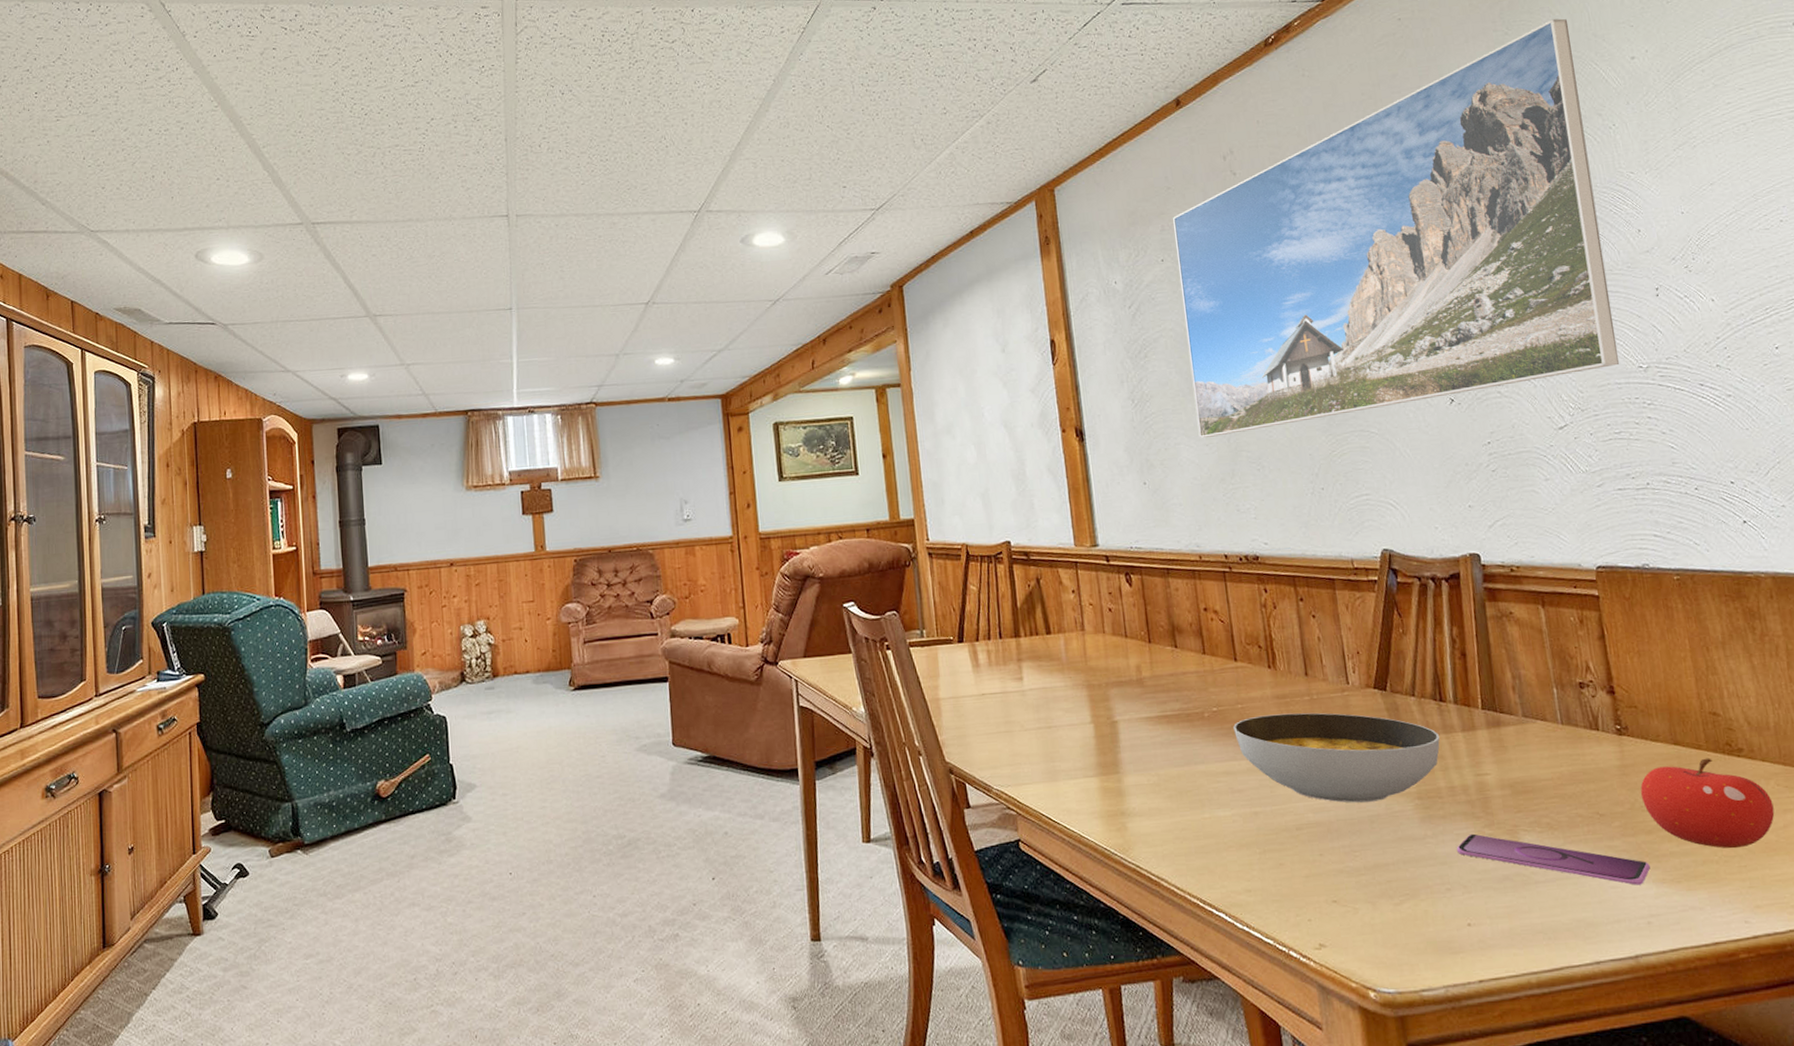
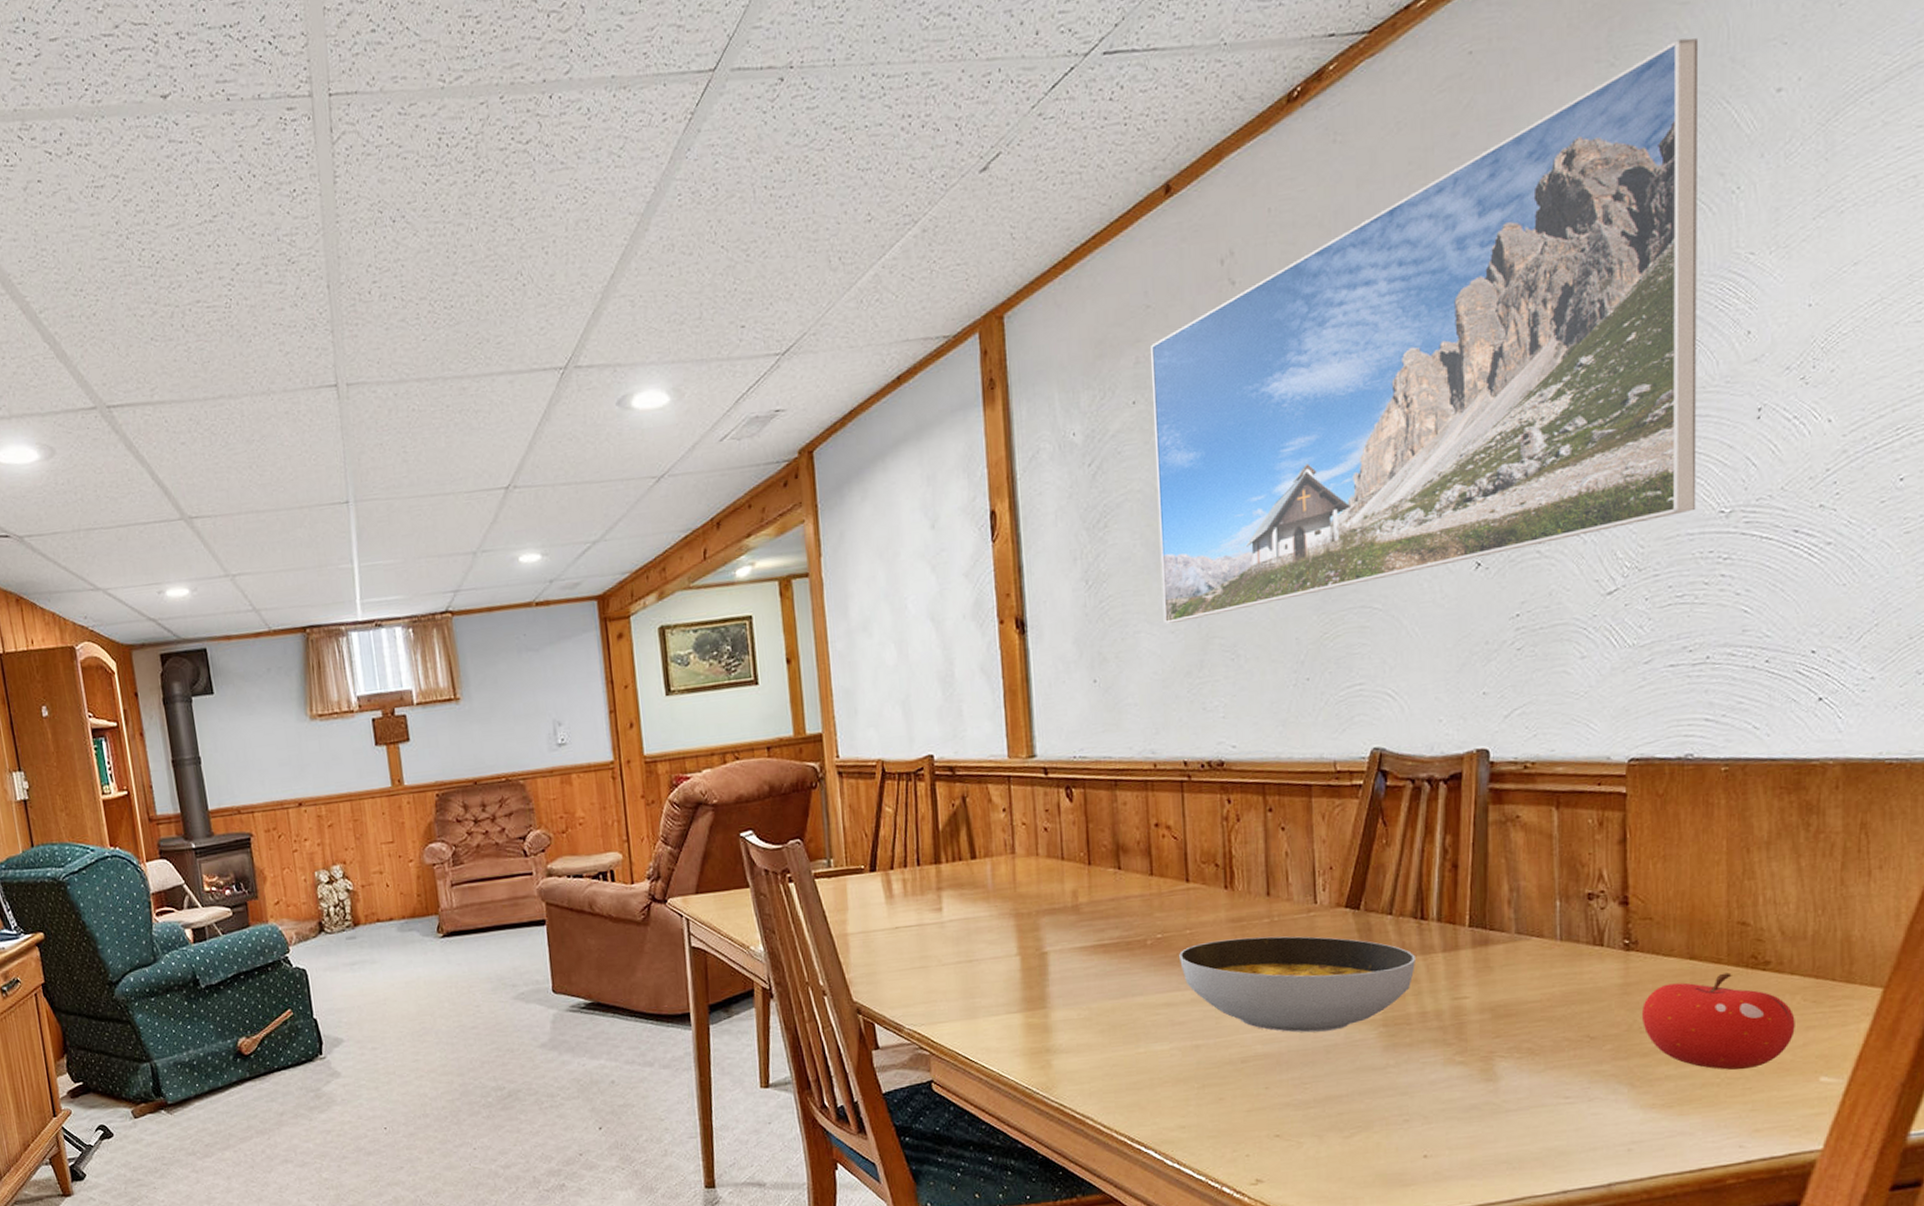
smartphone: present [1456,833,1650,885] -> none [1420,1061,1640,1111]

